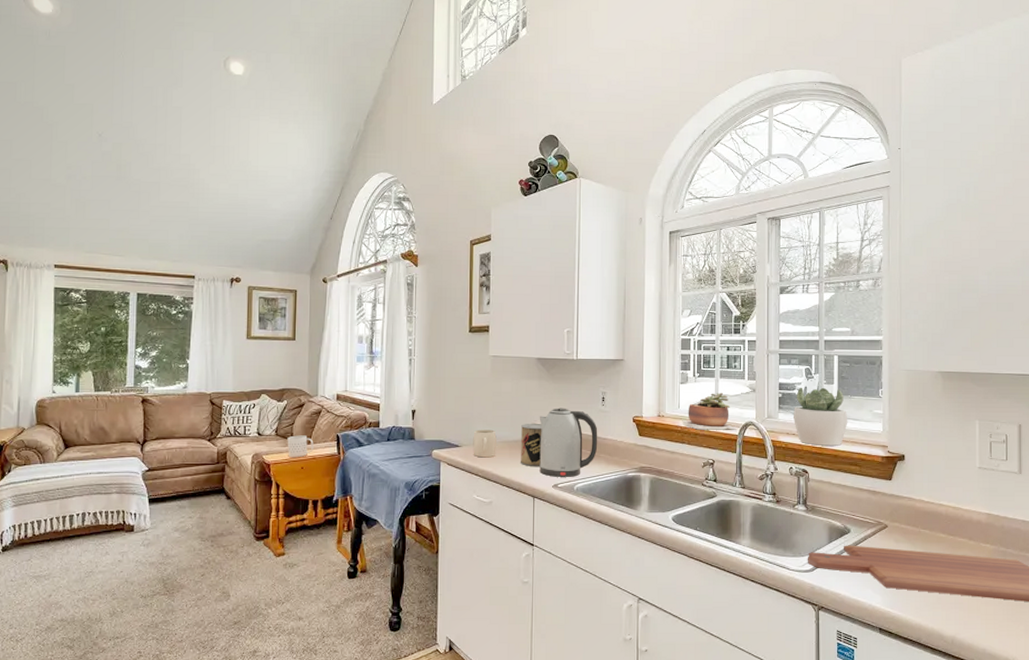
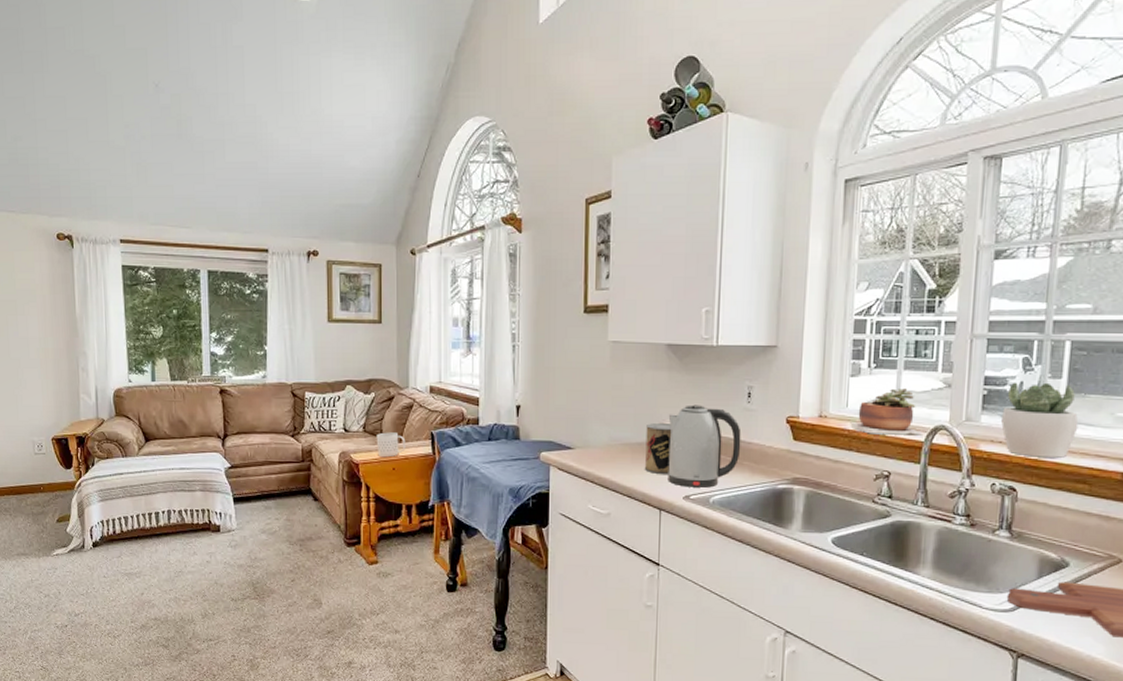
mug: present [473,429,497,458] -> none [588,429,616,463]

